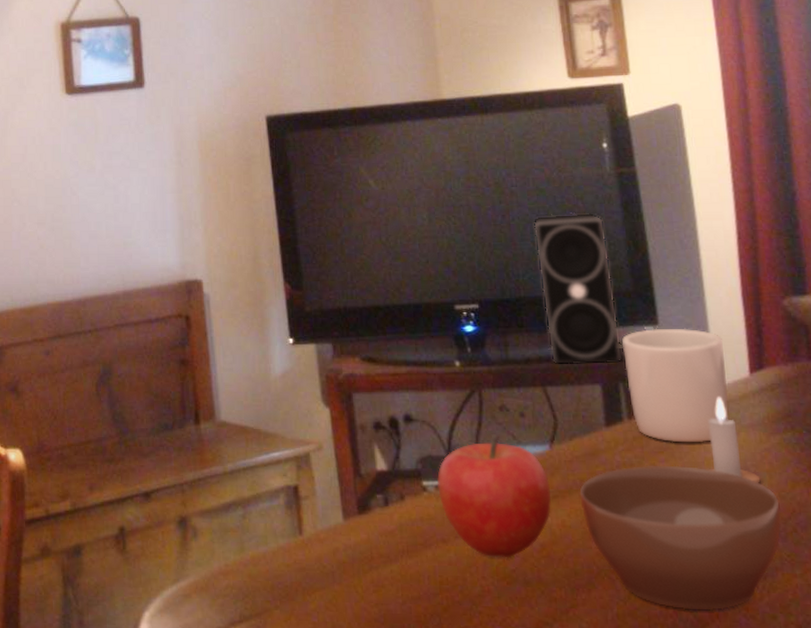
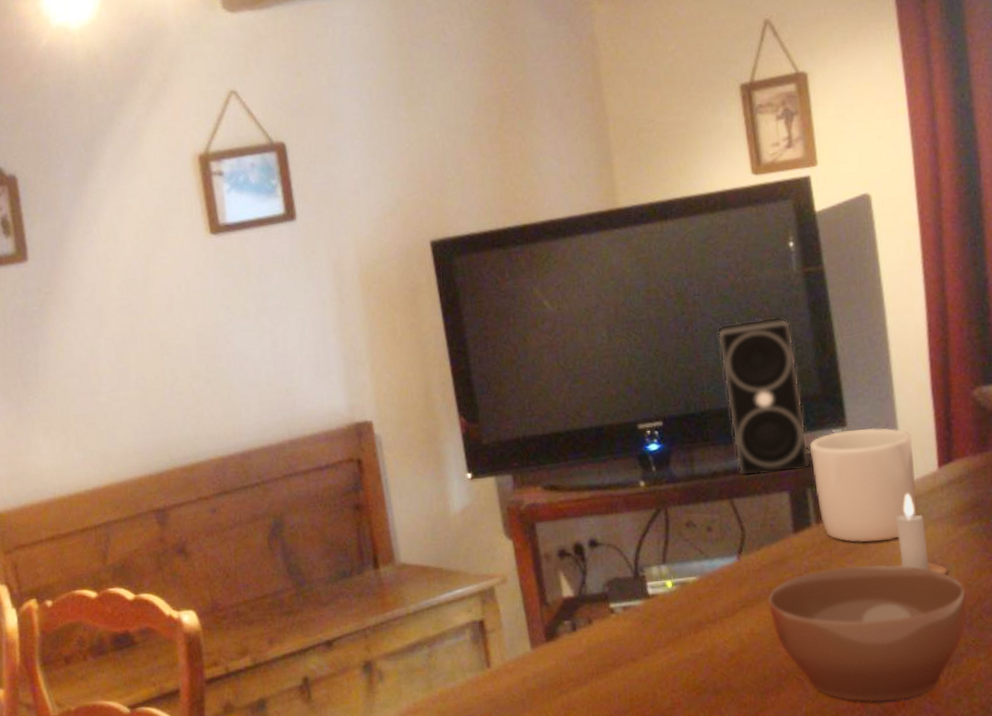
fruit: present [436,433,551,558] -> none [624,550,740,671]

